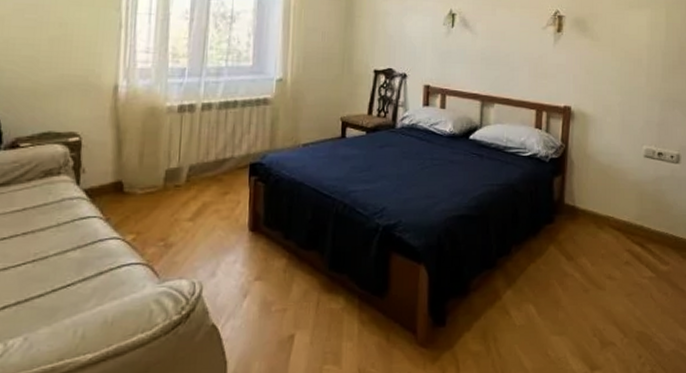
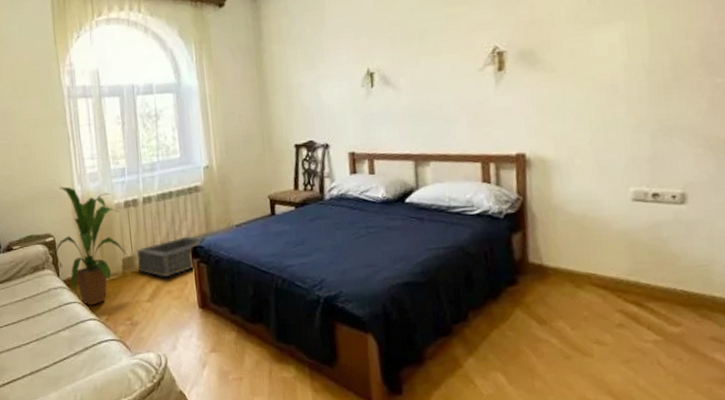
house plant: none [72,79,180,222] -> present [51,186,135,306]
basket: none [183,151,262,195] -> present [136,236,200,278]

